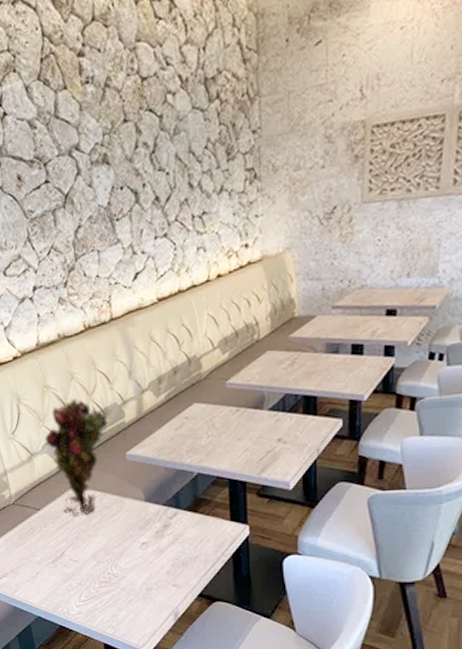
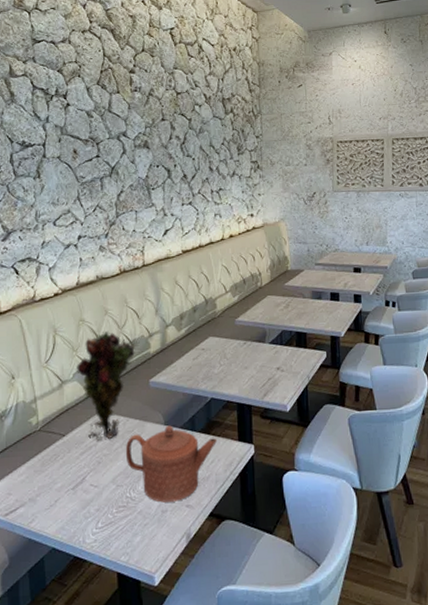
teapot: none [104,502,206,580] -> present [125,425,218,503]

